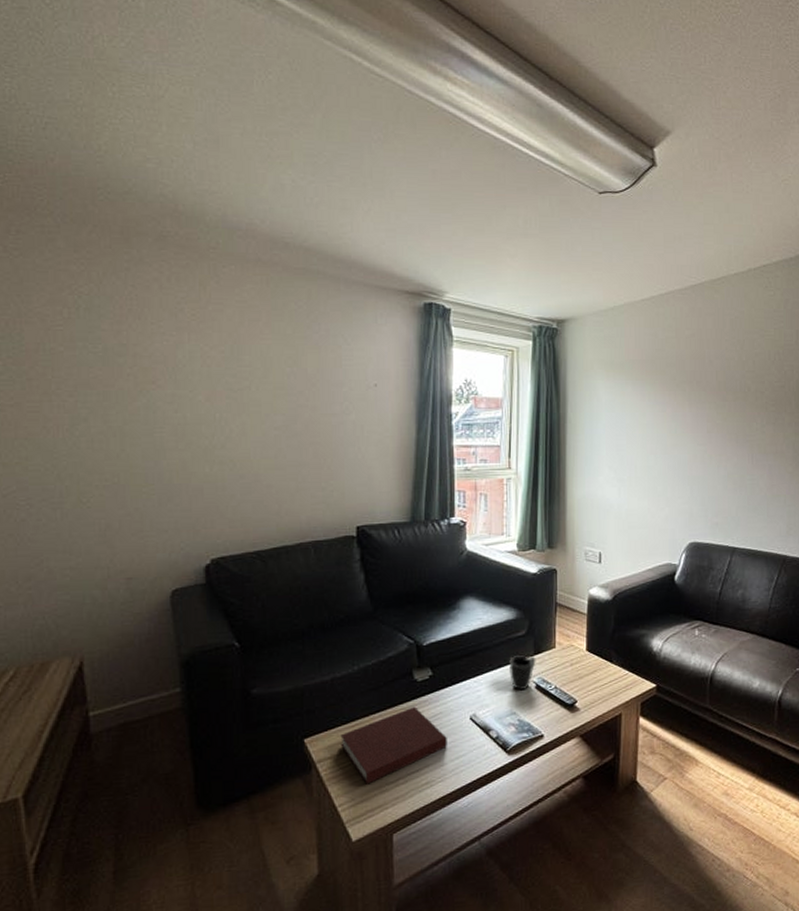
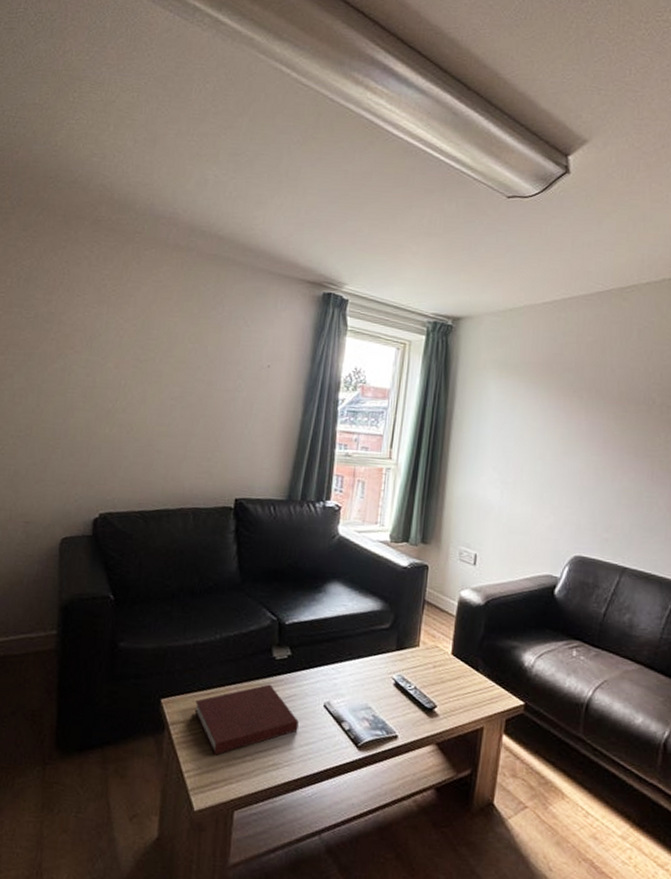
mug: present [509,656,536,691] -> none [369,648,398,686]

